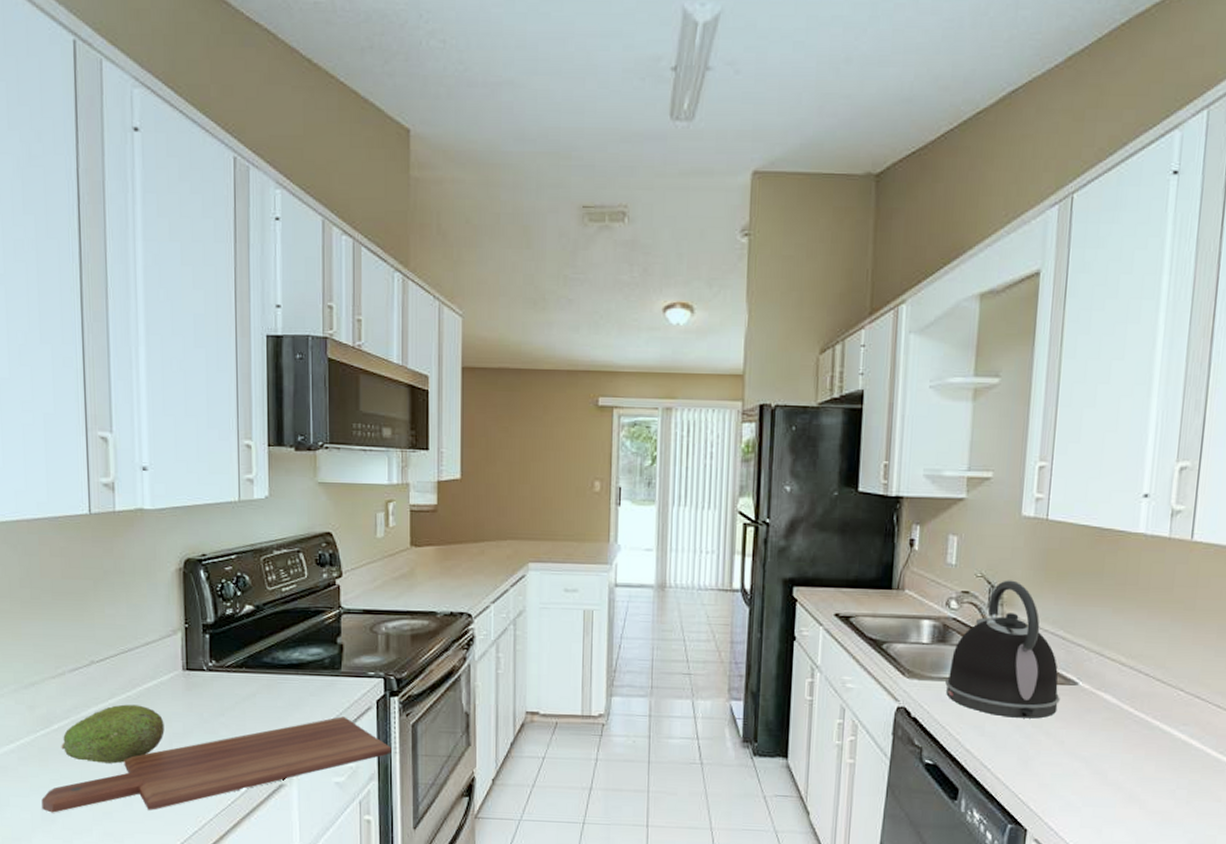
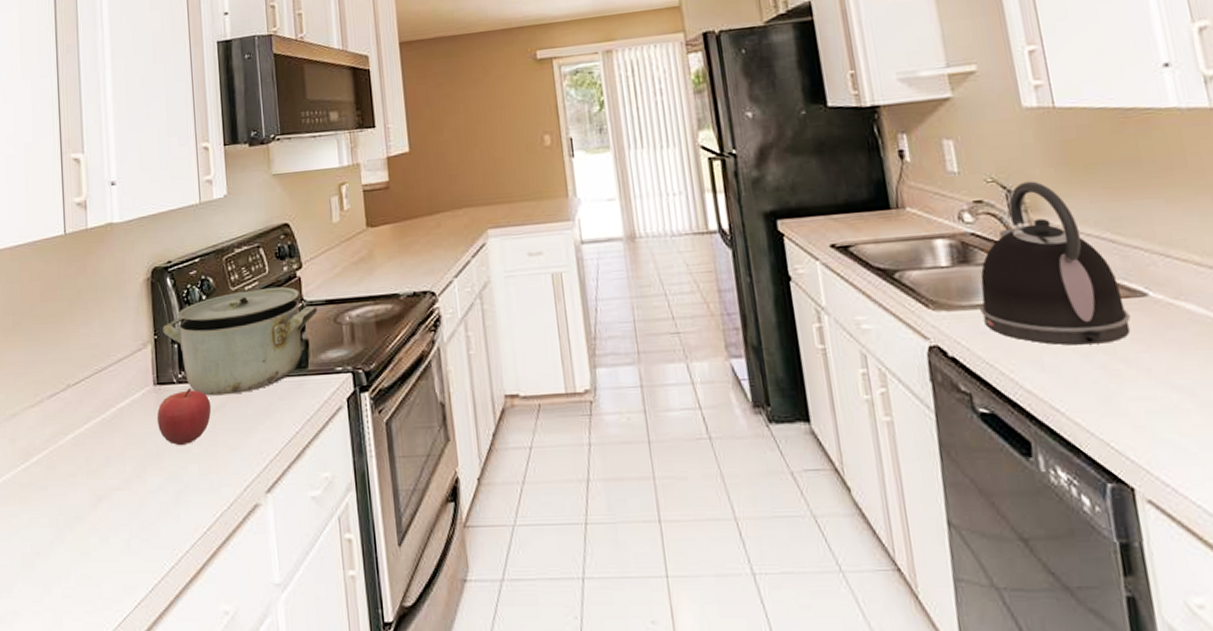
cutting board: present [41,716,392,813] -> none [22,420,367,557]
fruit: present [61,704,165,764] -> none [40,427,138,496]
fruit: none [185,677,242,728] -> present [156,388,212,446]
saucepan: none [194,591,355,687] -> present [163,286,318,396]

